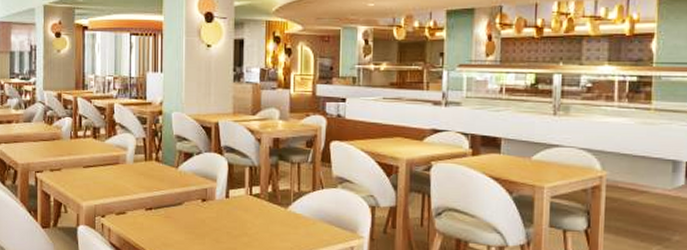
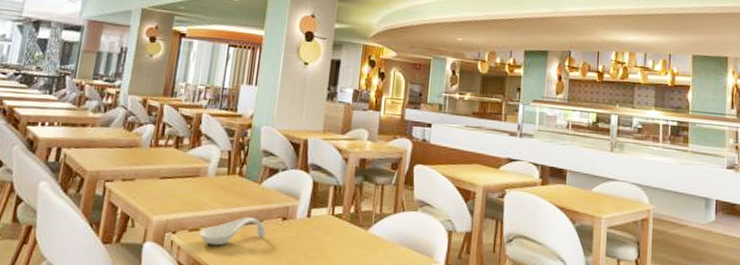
spoon rest: none [126,200,187,227] -> present [199,217,266,246]

